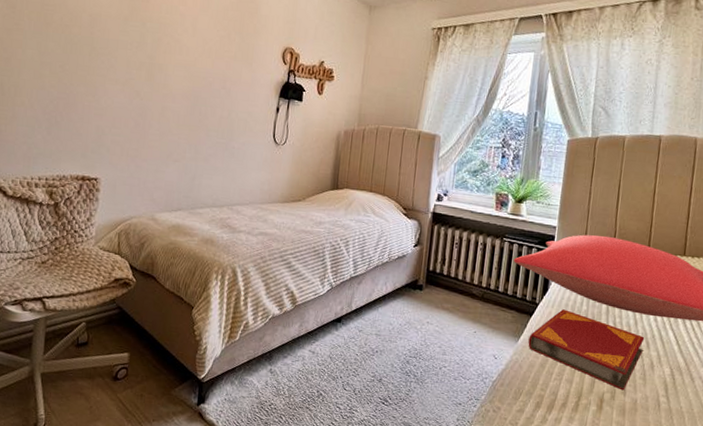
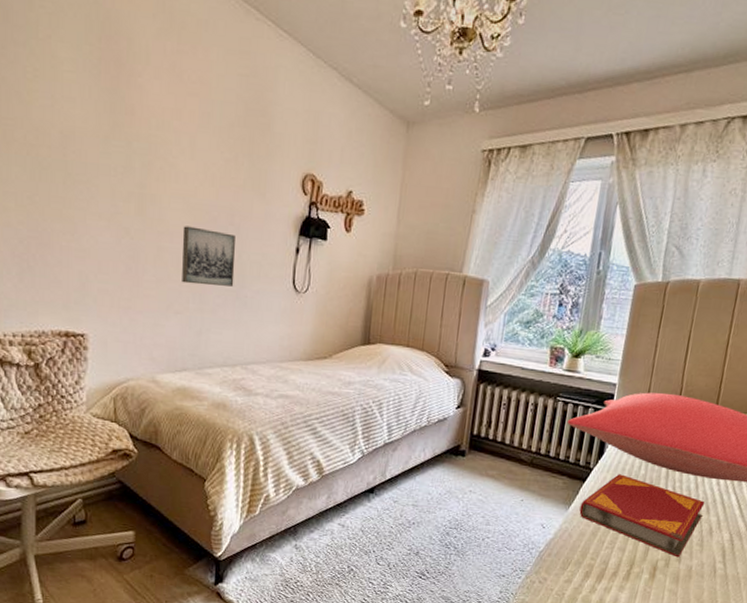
wall art: none [181,89,226,139] -> present [182,226,236,287]

